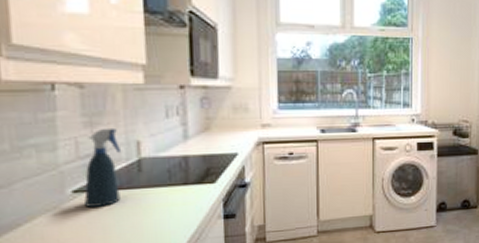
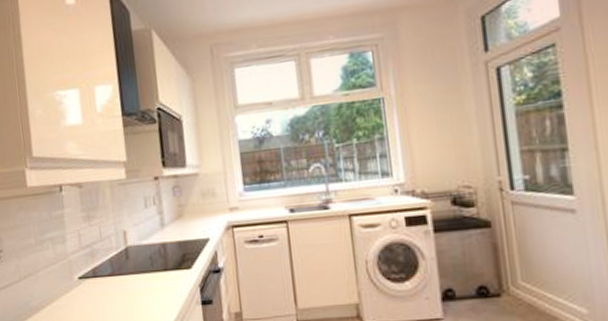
spray bottle: present [84,127,121,207] -> none [87,220,114,292]

